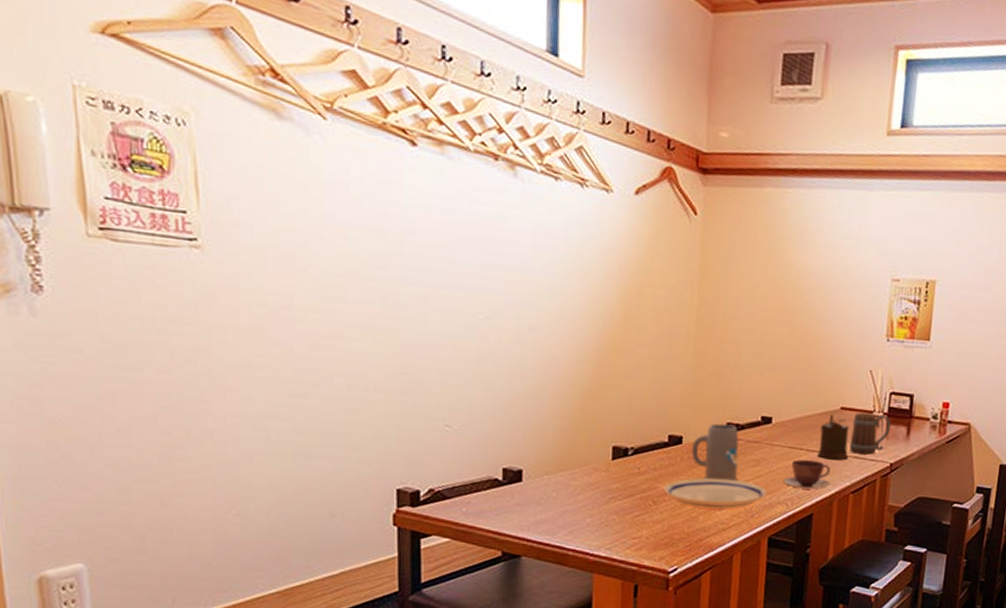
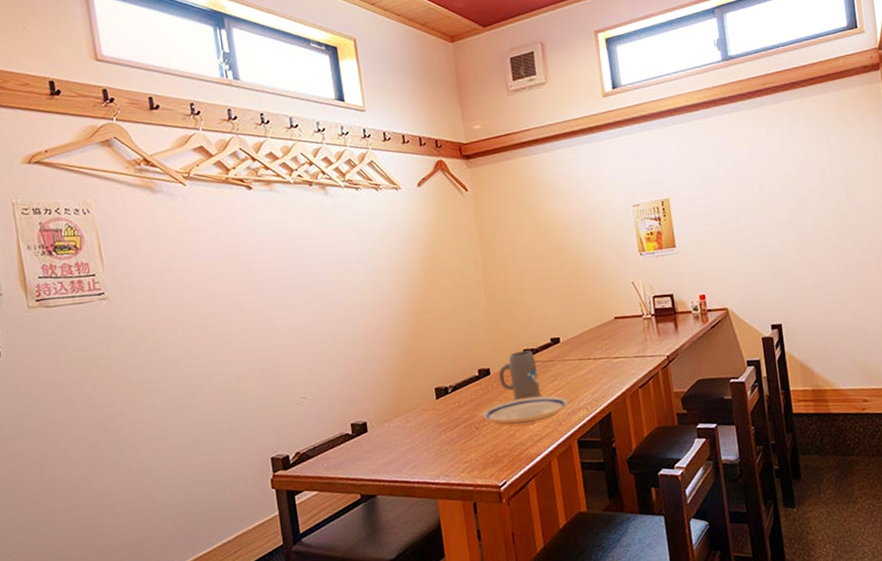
teacup: present [783,460,831,490] -> none [580,366,621,393]
beer mug: present [818,414,850,461] -> none [601,324,630,364]
beer mug: present [849,412,891,455] -> none [627,316,660,354]

